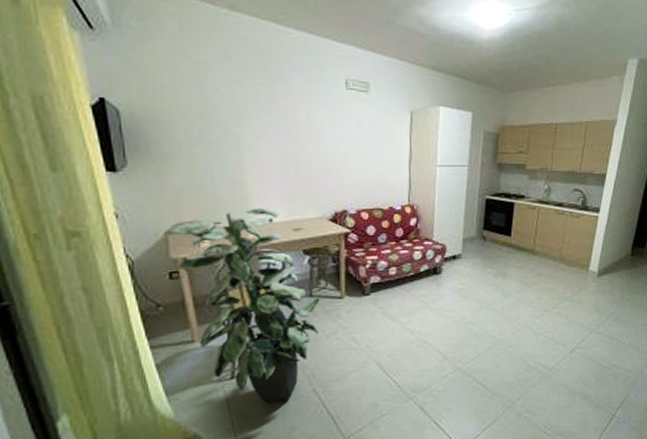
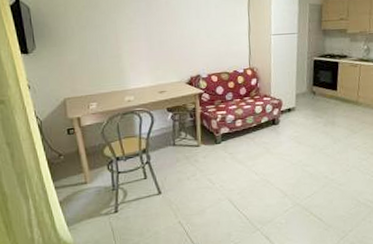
indoor plant: present [163,207,320,404] -> none [62,76,182,233]

